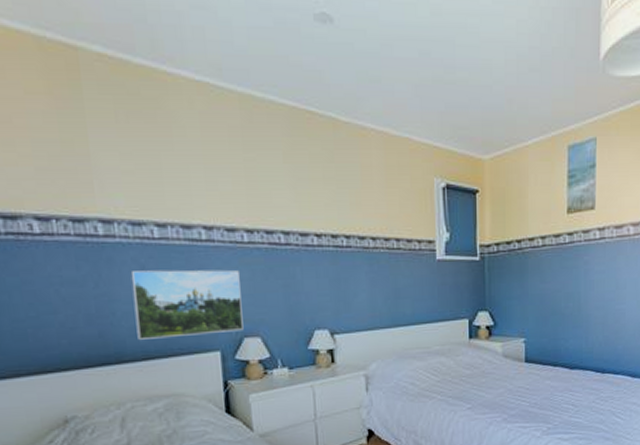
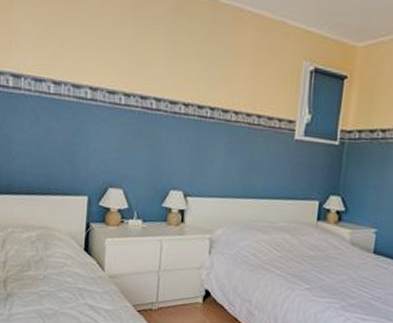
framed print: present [131,269,244,340] -> none [25,119,113,182]

